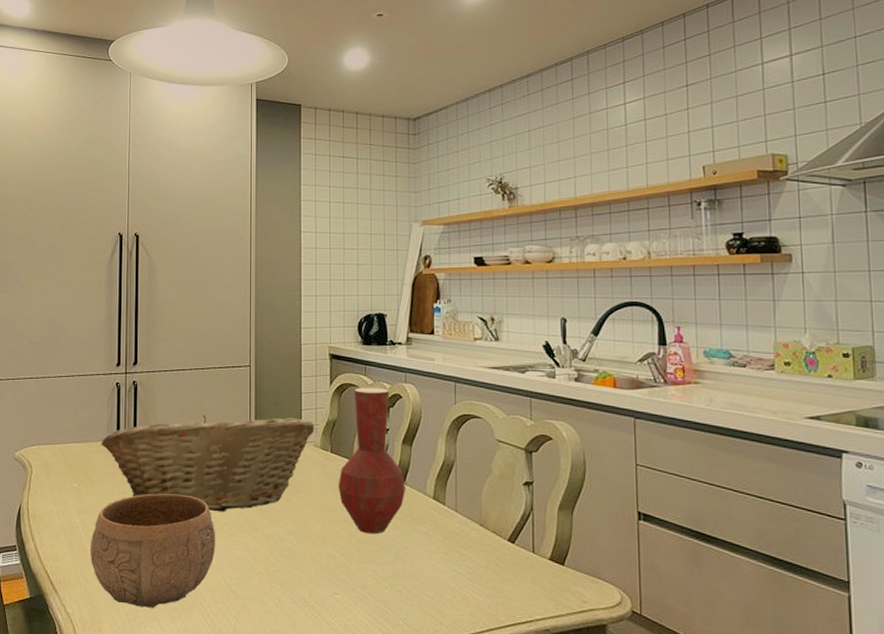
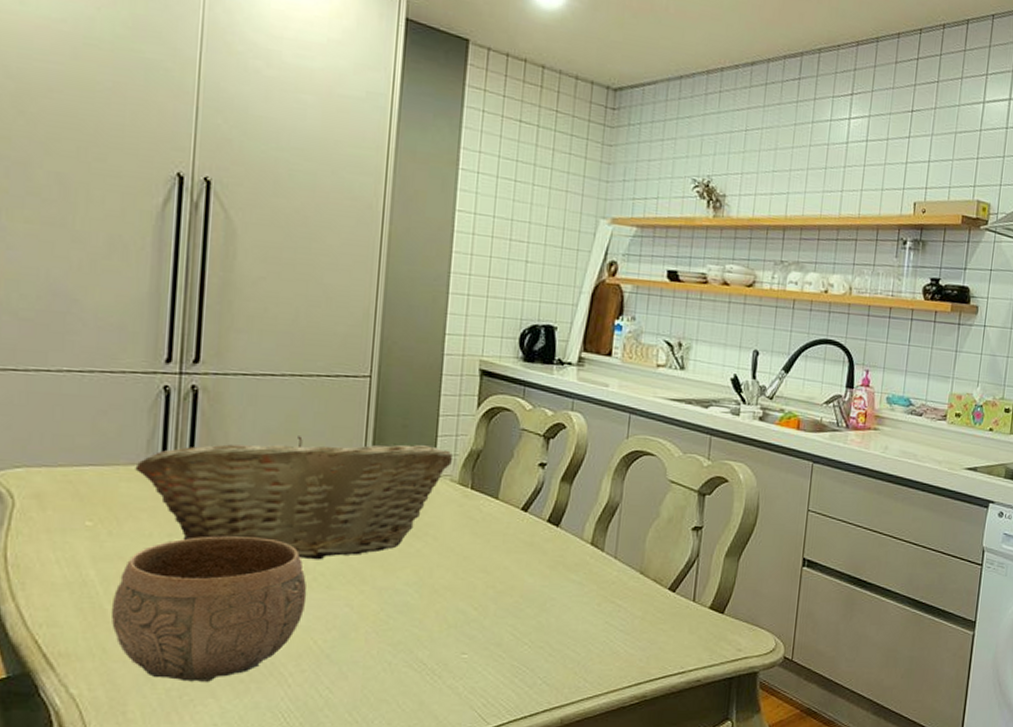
vase: present [338,387,405,535] -> none [476,412,560,585]

